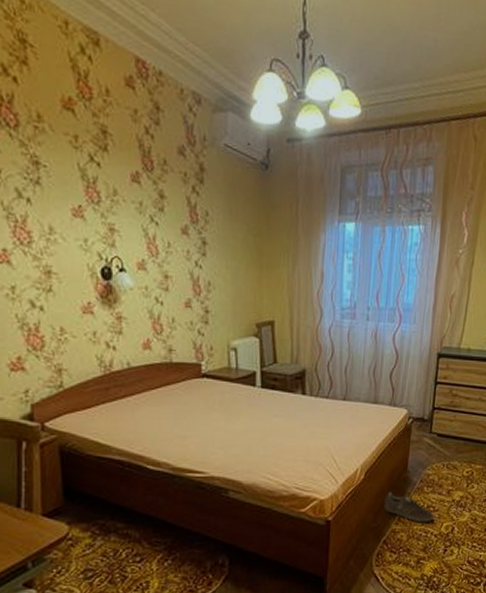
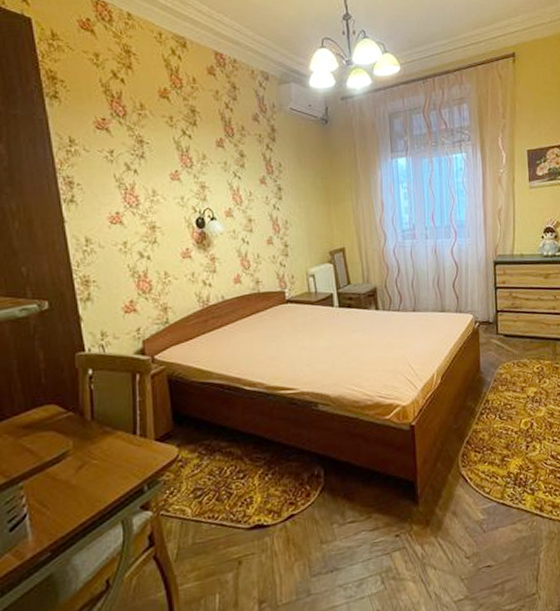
sneaker: present [384,492,434,523] -> none [462,393,512,421]

